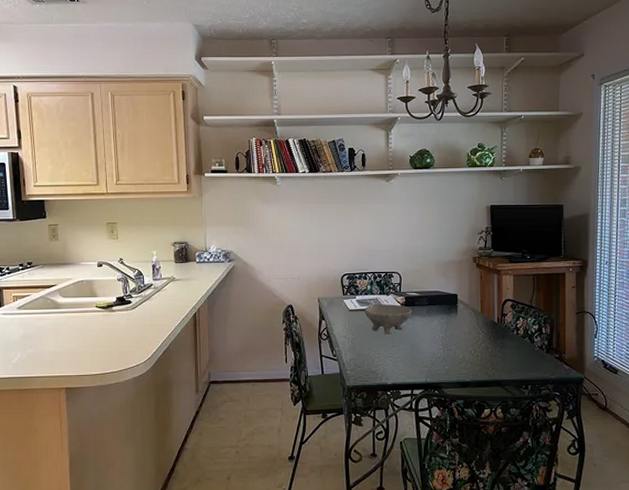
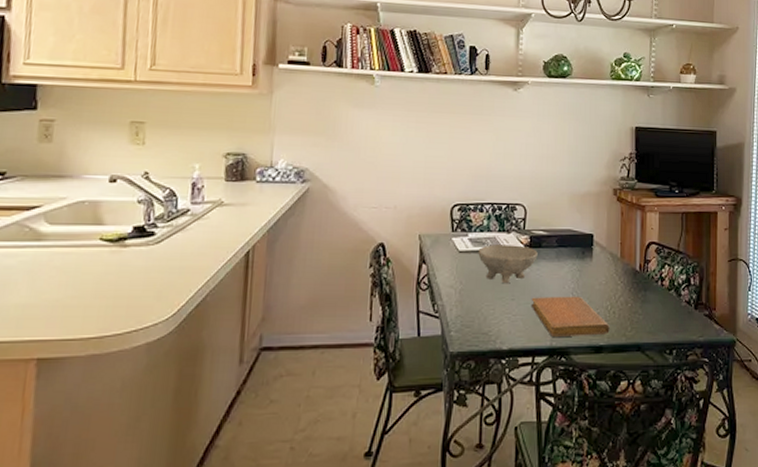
notebook: none [408,343,474,374] -> present [531,296,610,337]

